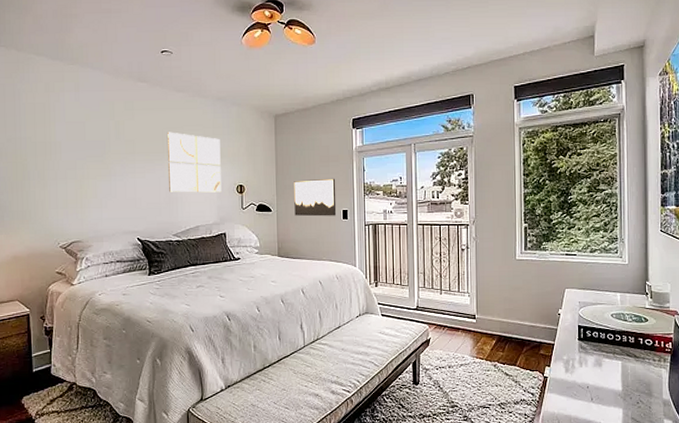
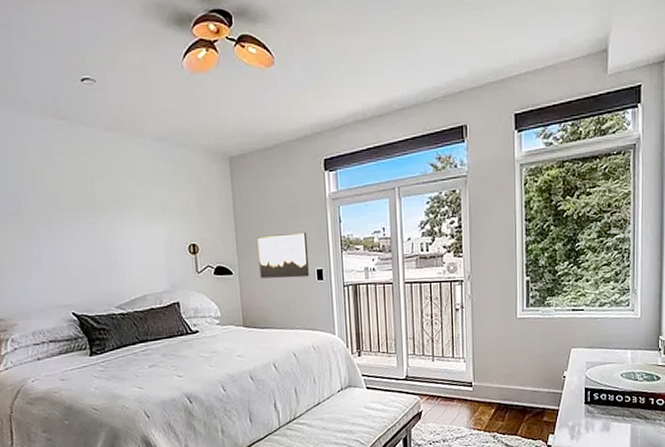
wall art: present [166,132,222,193] -> none [97,181,171,256]

